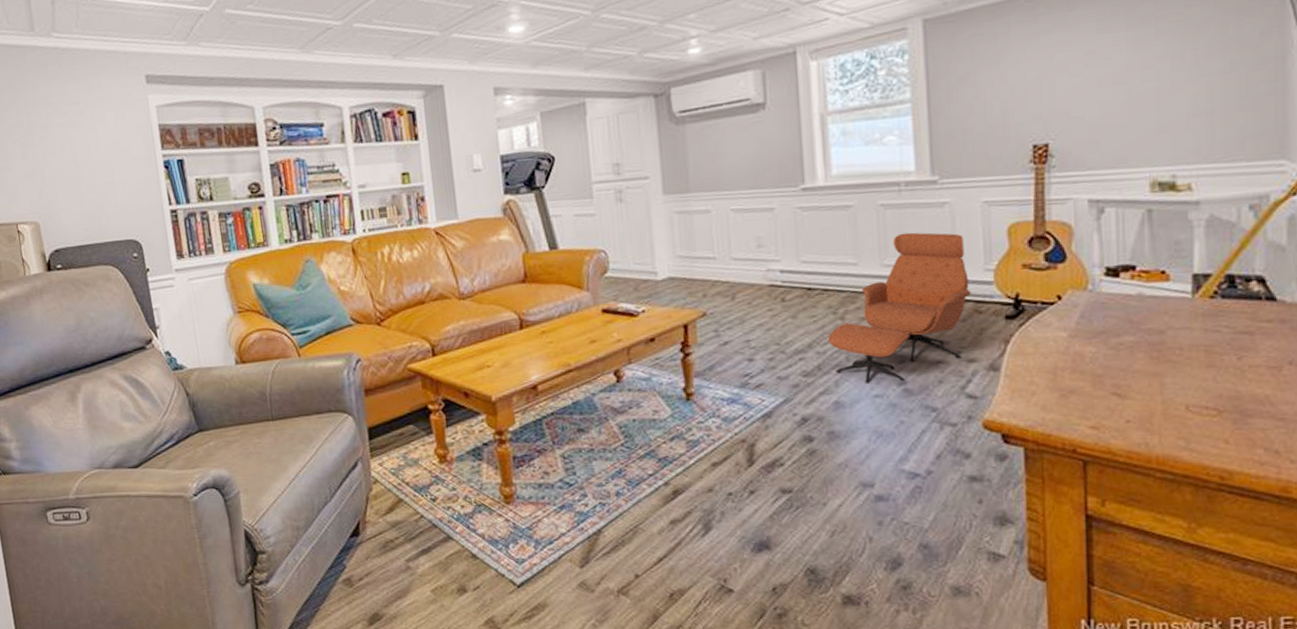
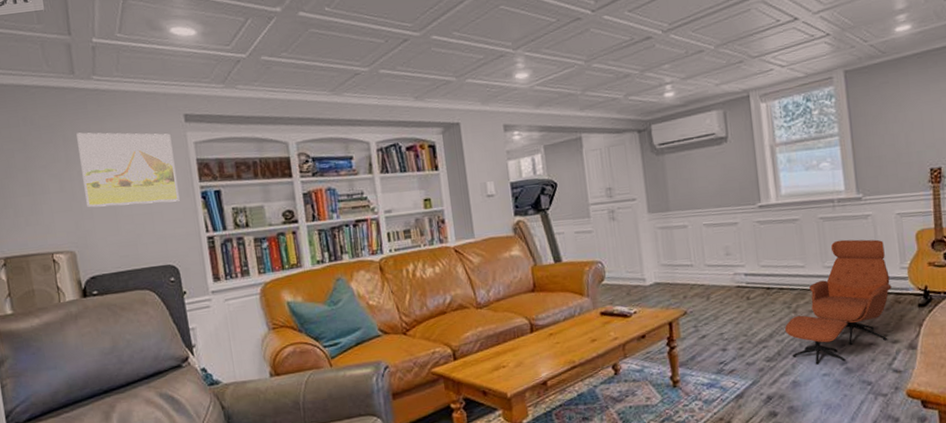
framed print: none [38,94,142,176] -> present [76,132,180,208]

